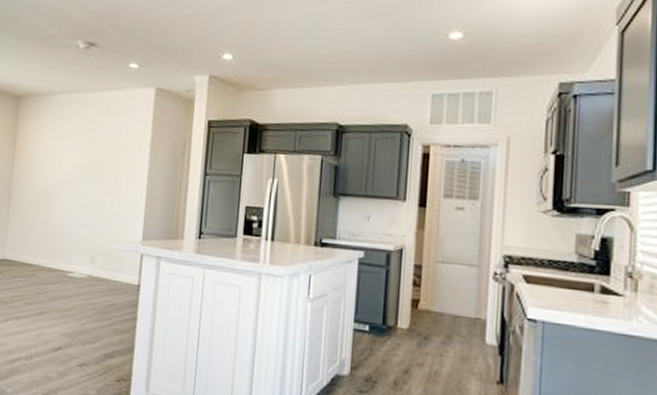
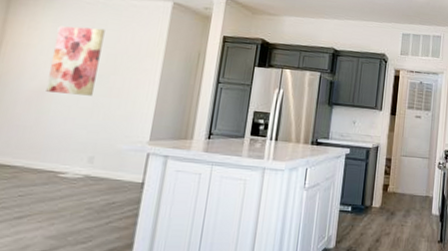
wall art: none [52,124,96,195] -> present [46,26,105,96]

